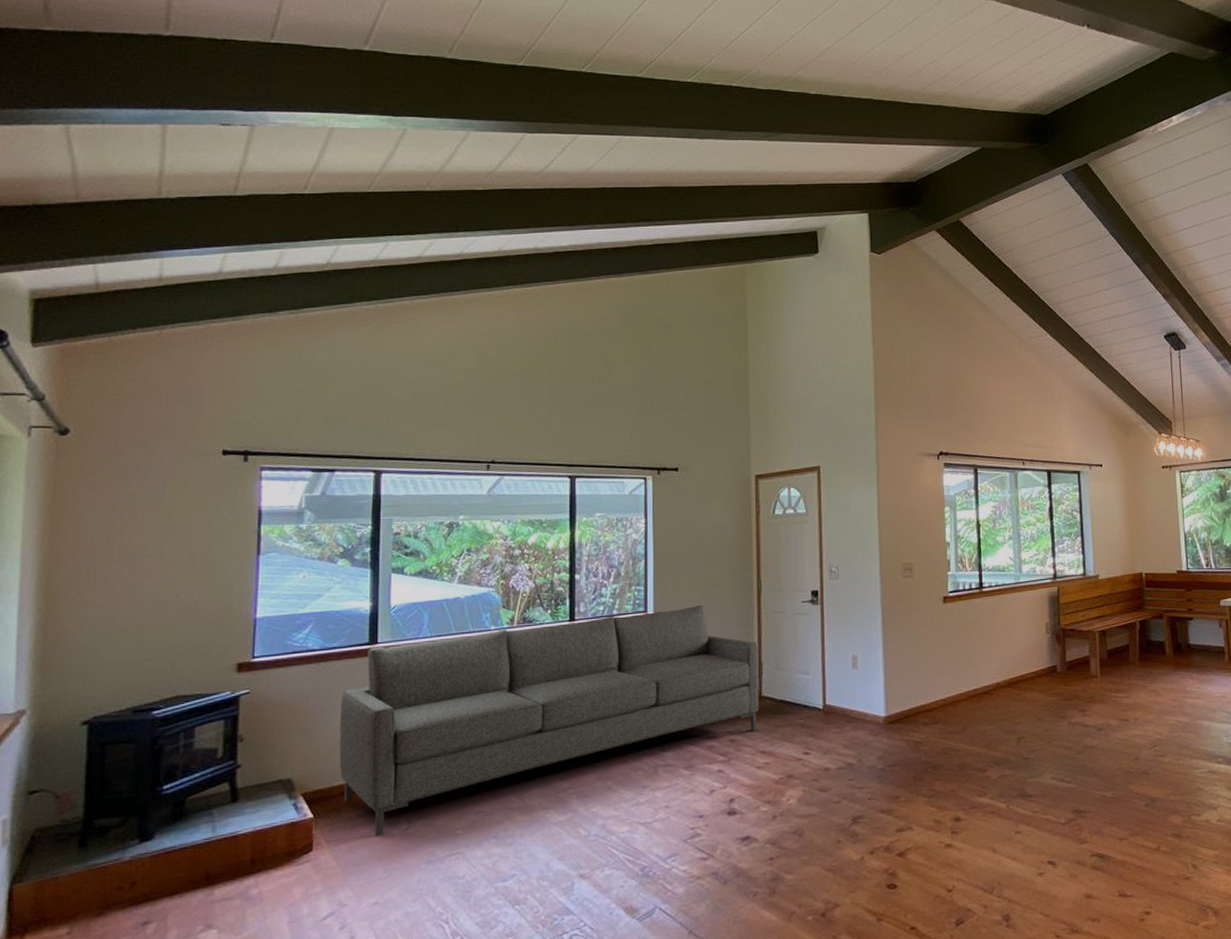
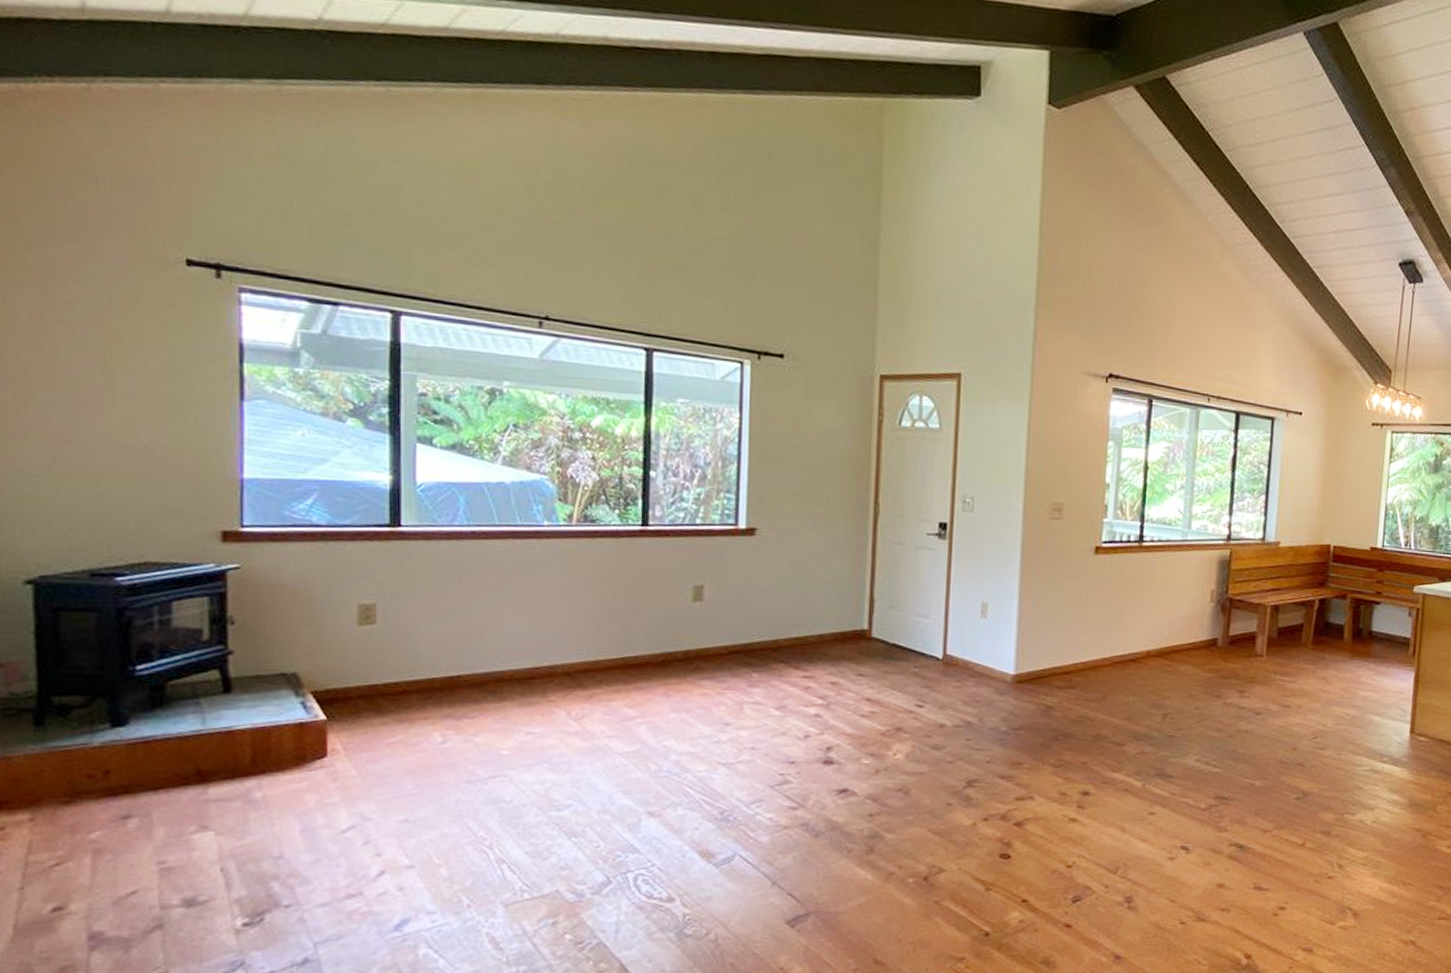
sofa: present [339,604,759,837] -> none [355,523,870,748]

